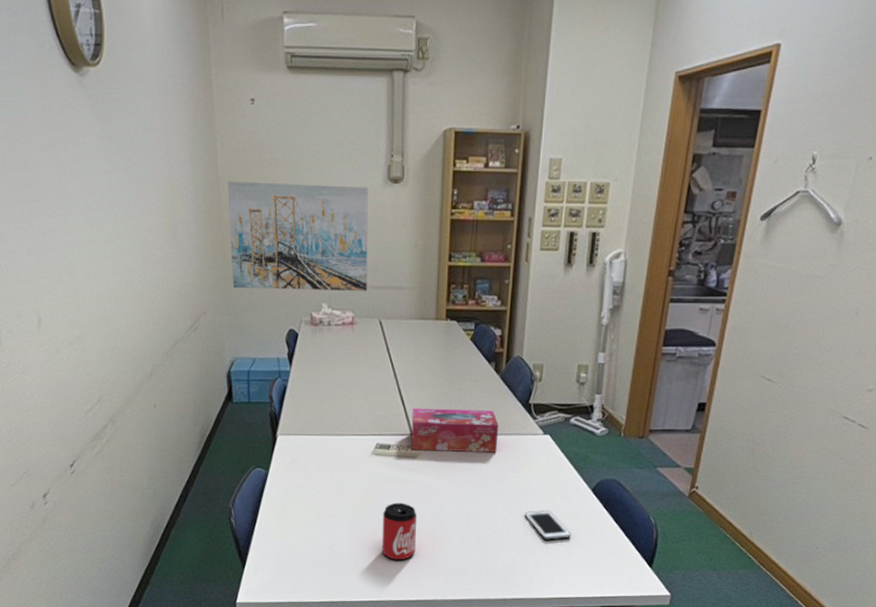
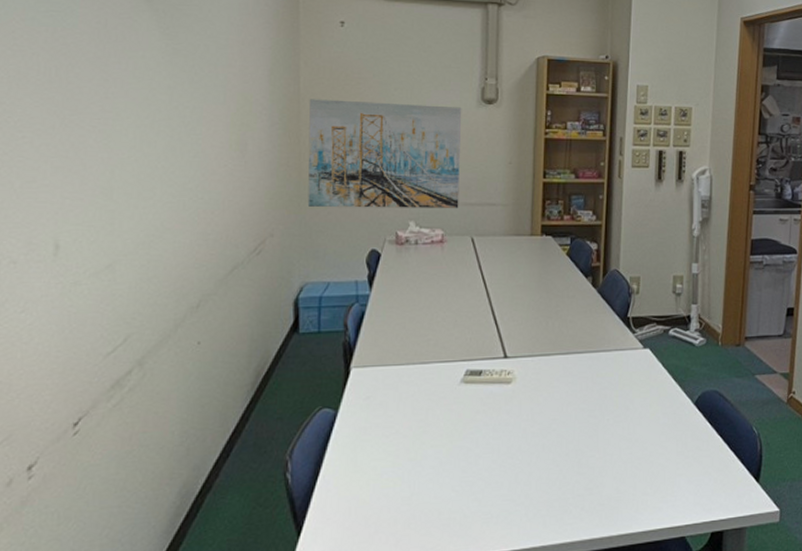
can: present [382,502,417,560] -> none [471,435,512,505]
tissue box: present [411,408,499,452] -> none [505,326,598,375]
cell phone: present [524,510,571,540] -> none [627,430,676,463]

